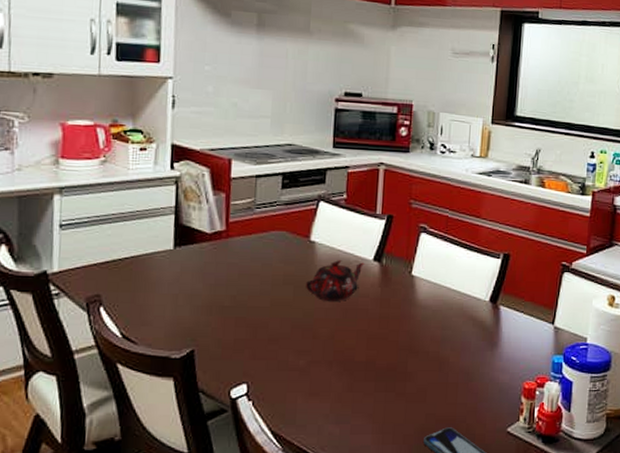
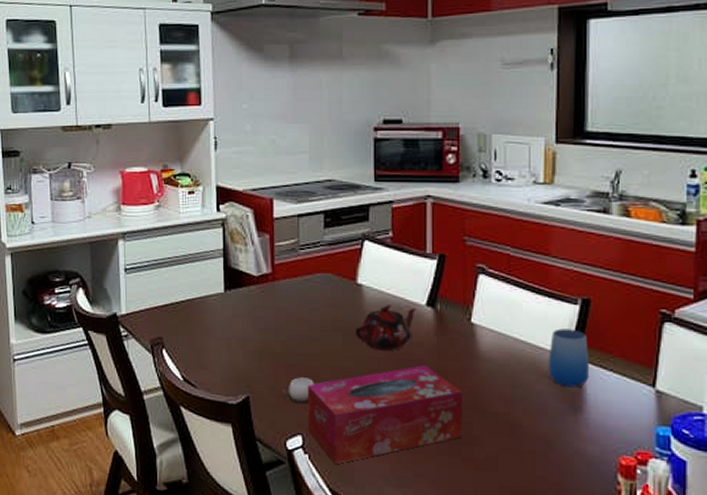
cup: none [229,329,263,355] -> present [282,377,314,405]
tissue box: none [253,314,400,407] -> present [307,365,463,464]
cup: none [473,279,506,327] -> present [548,328,590,388]

